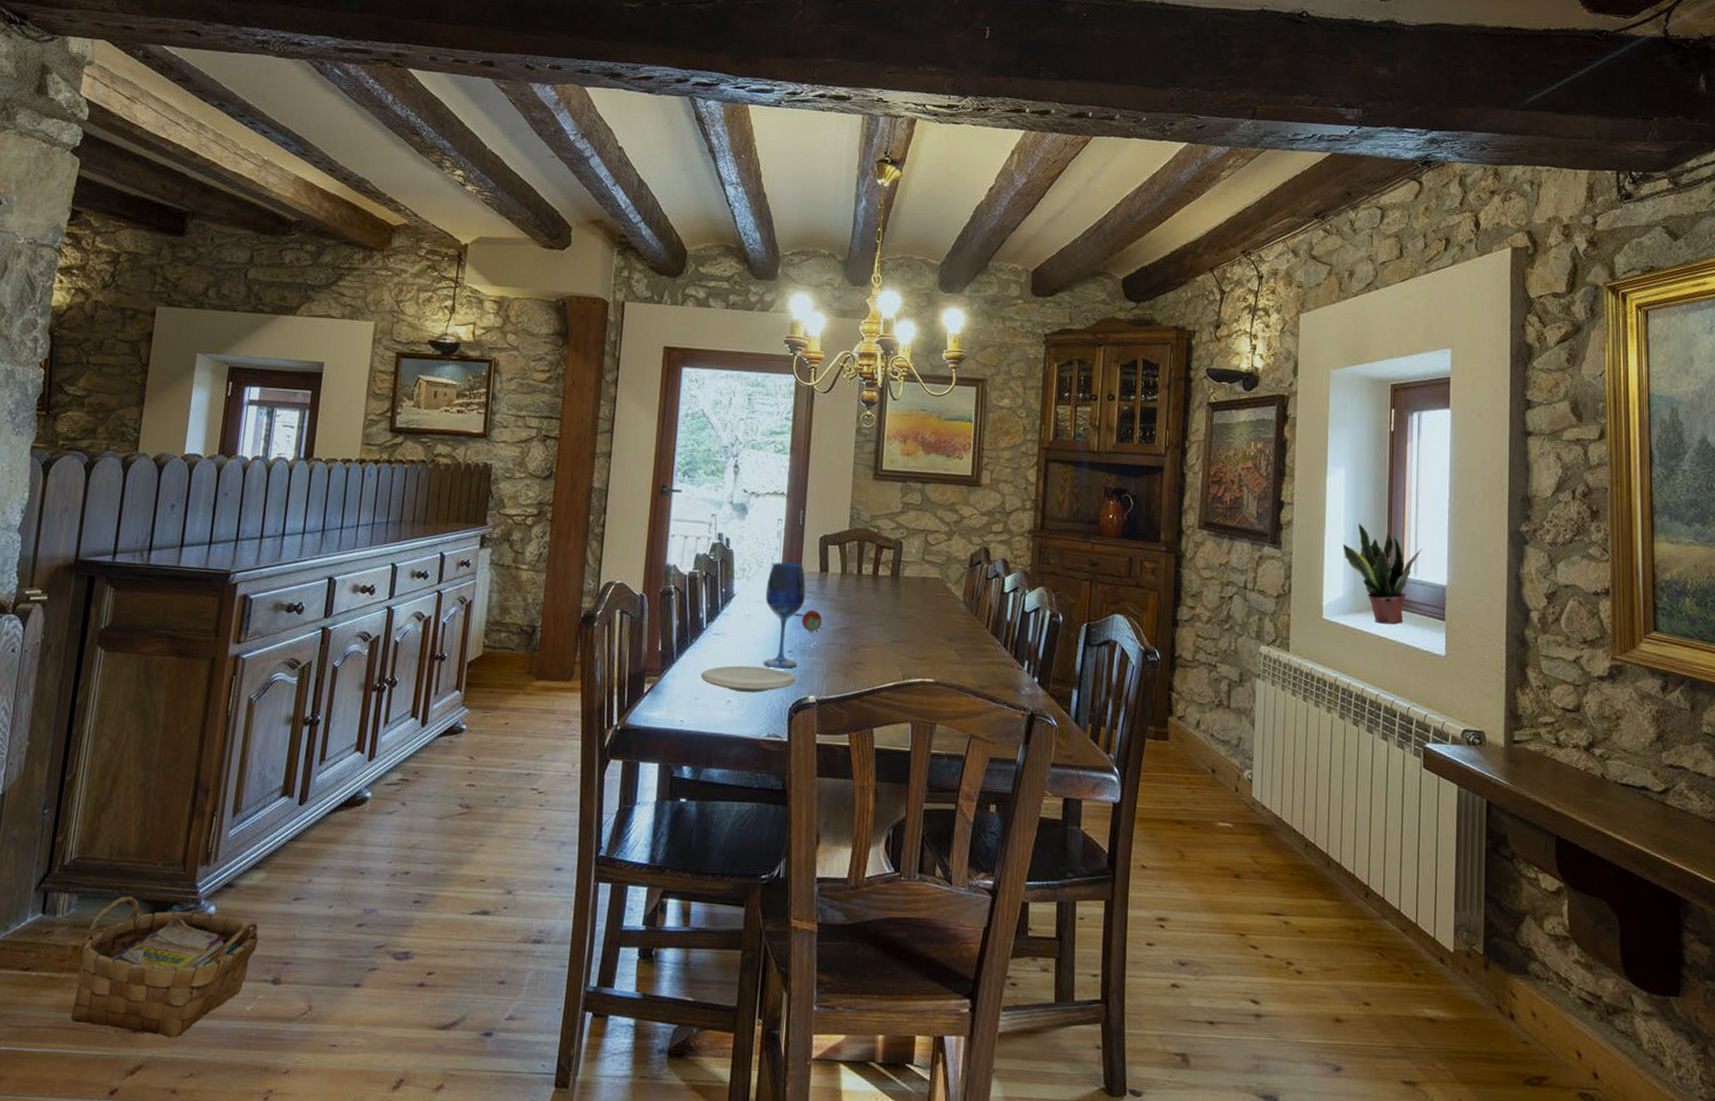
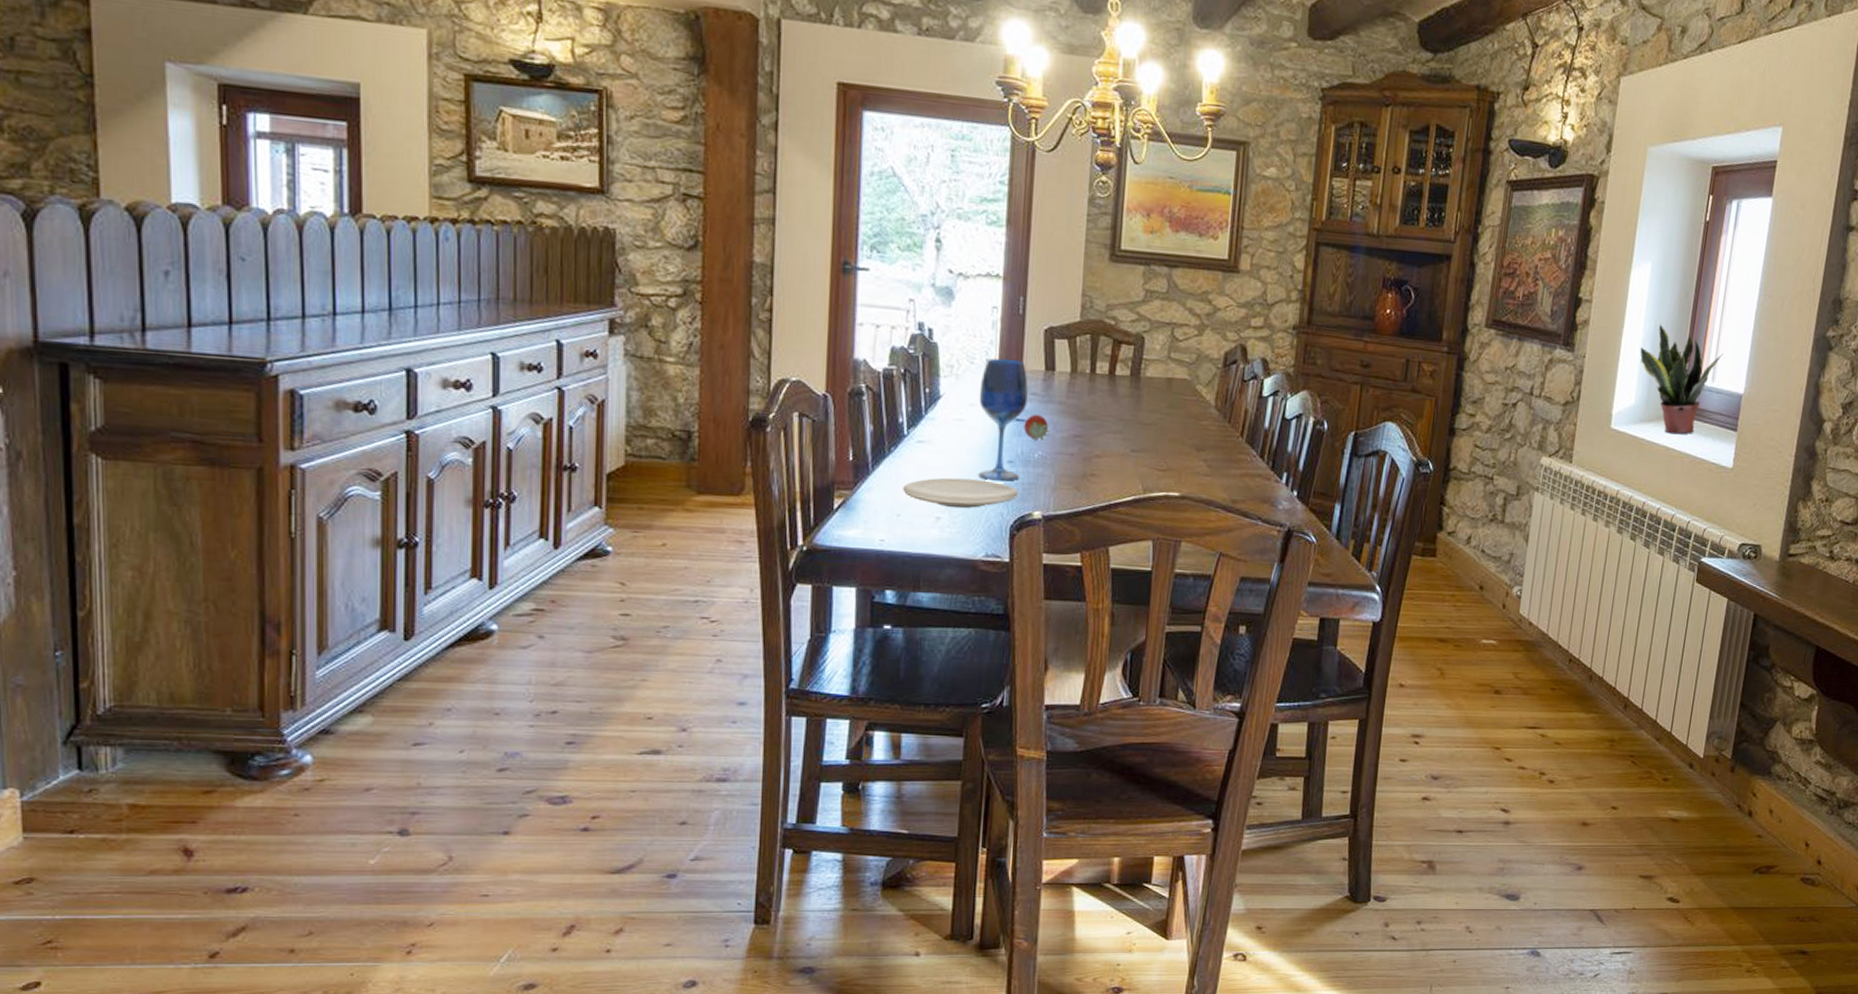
woven basket: present [70,896,259,1038] -> none [136,747,374,896]

